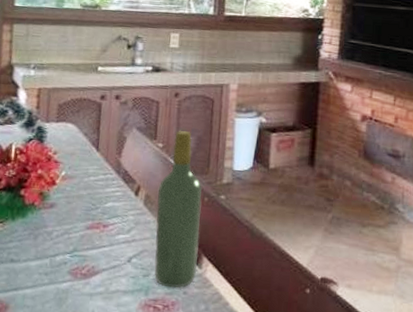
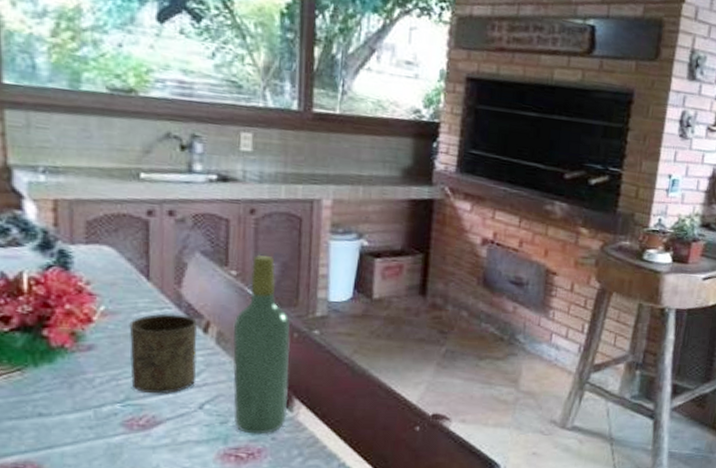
cup: none [79,178,132,248] -> present [129,313,198,394]

